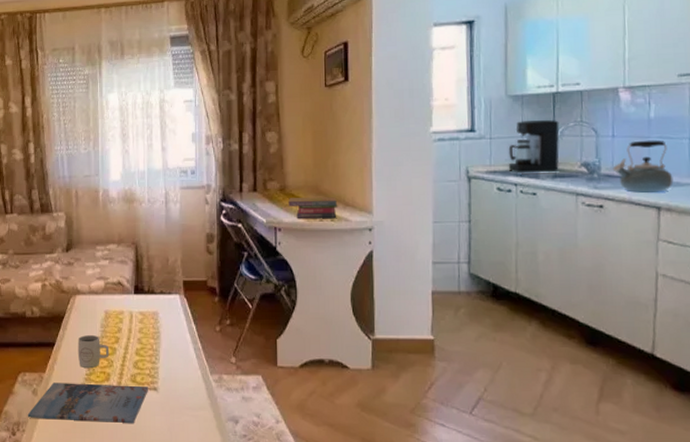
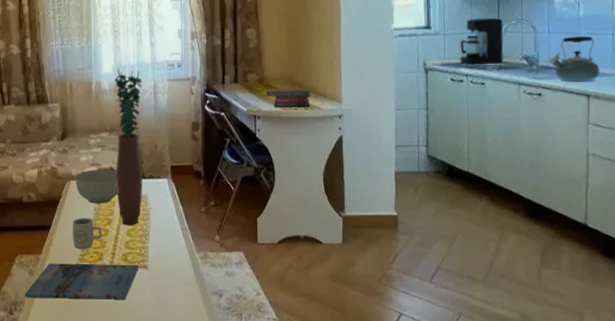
bowl: none [80,283,126,320] -> present [74,169,117,204]
vase: none [123,174,153,344] -> present [114,68,142,225]

